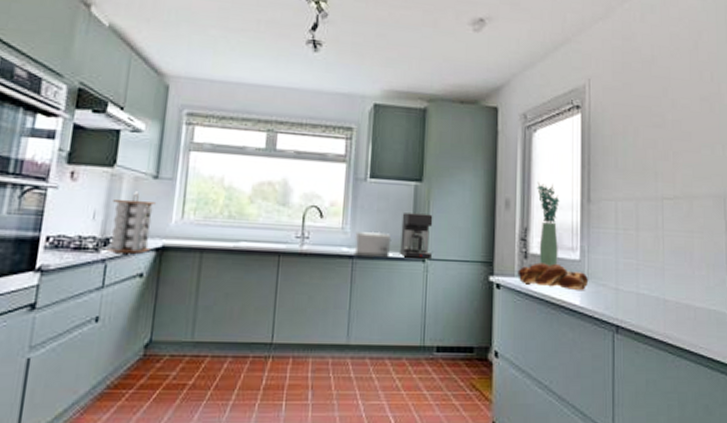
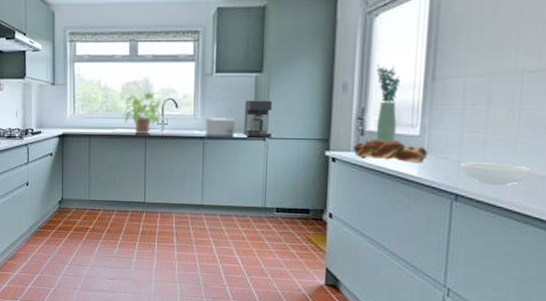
spice rack: present [107,191,155,255] -> none [27,95,55,140]
plant: none [250,196,305,250] -> present [122,92,164,134]
bowl: none [617,290,678,316] -> present [459,162,531,186]

